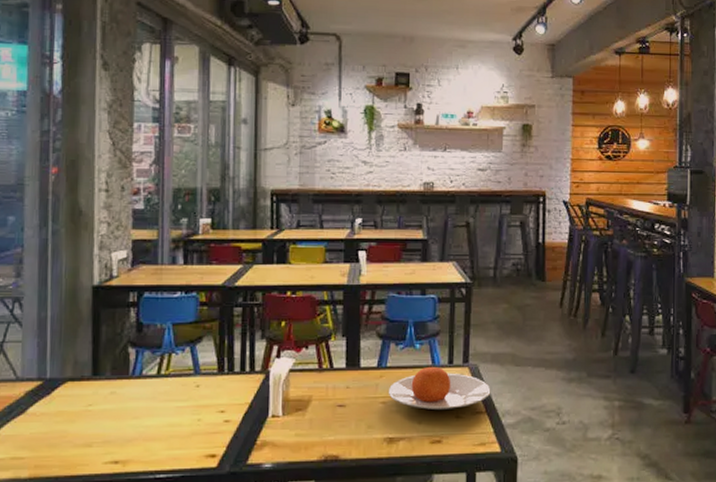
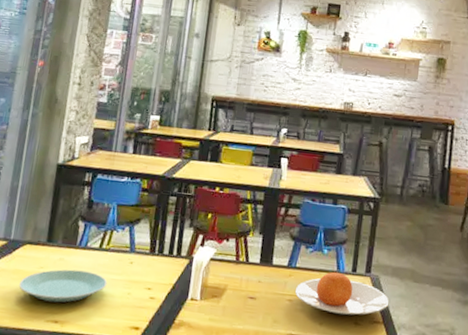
plate: none [65,402,172,442] -> present [19,269,107,303]

